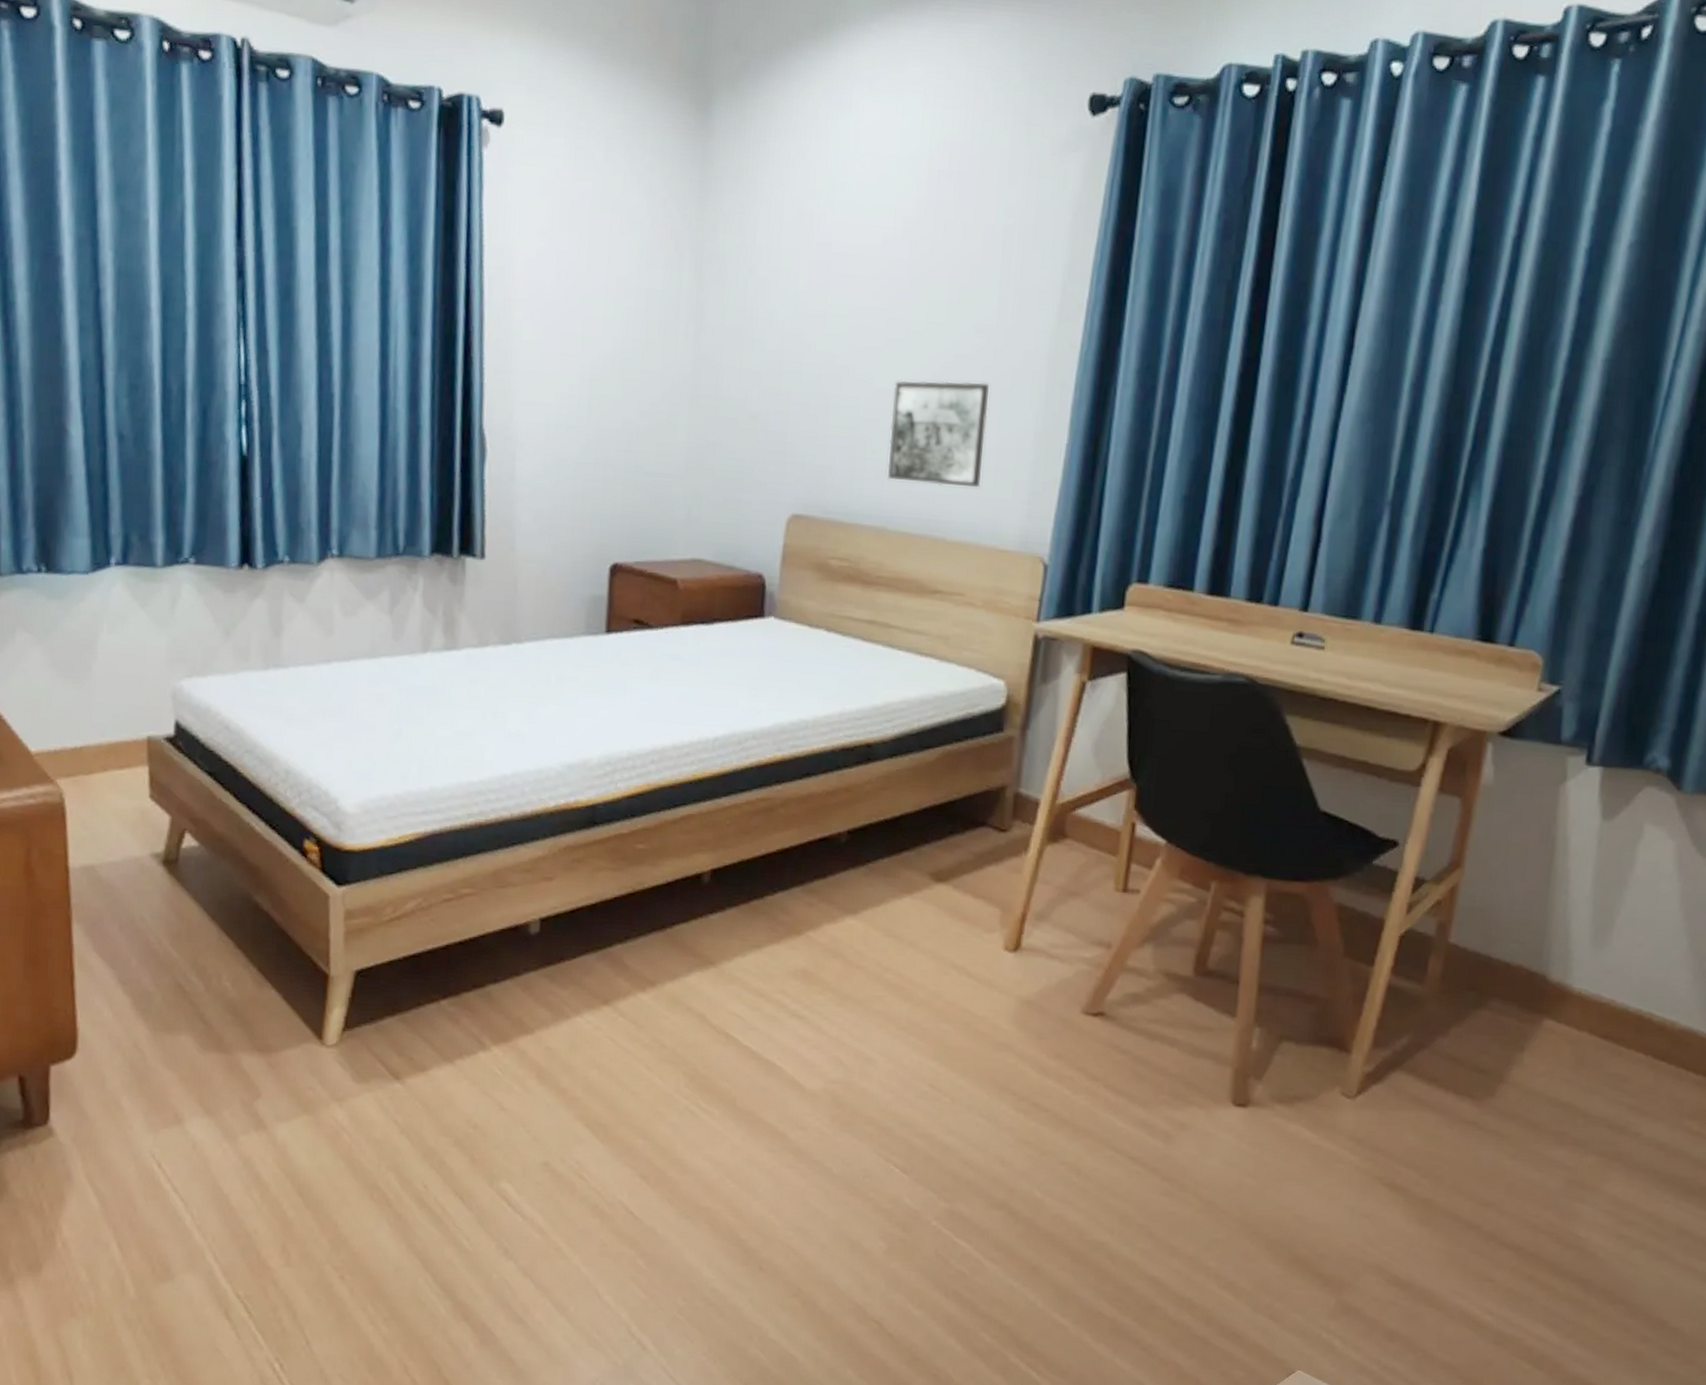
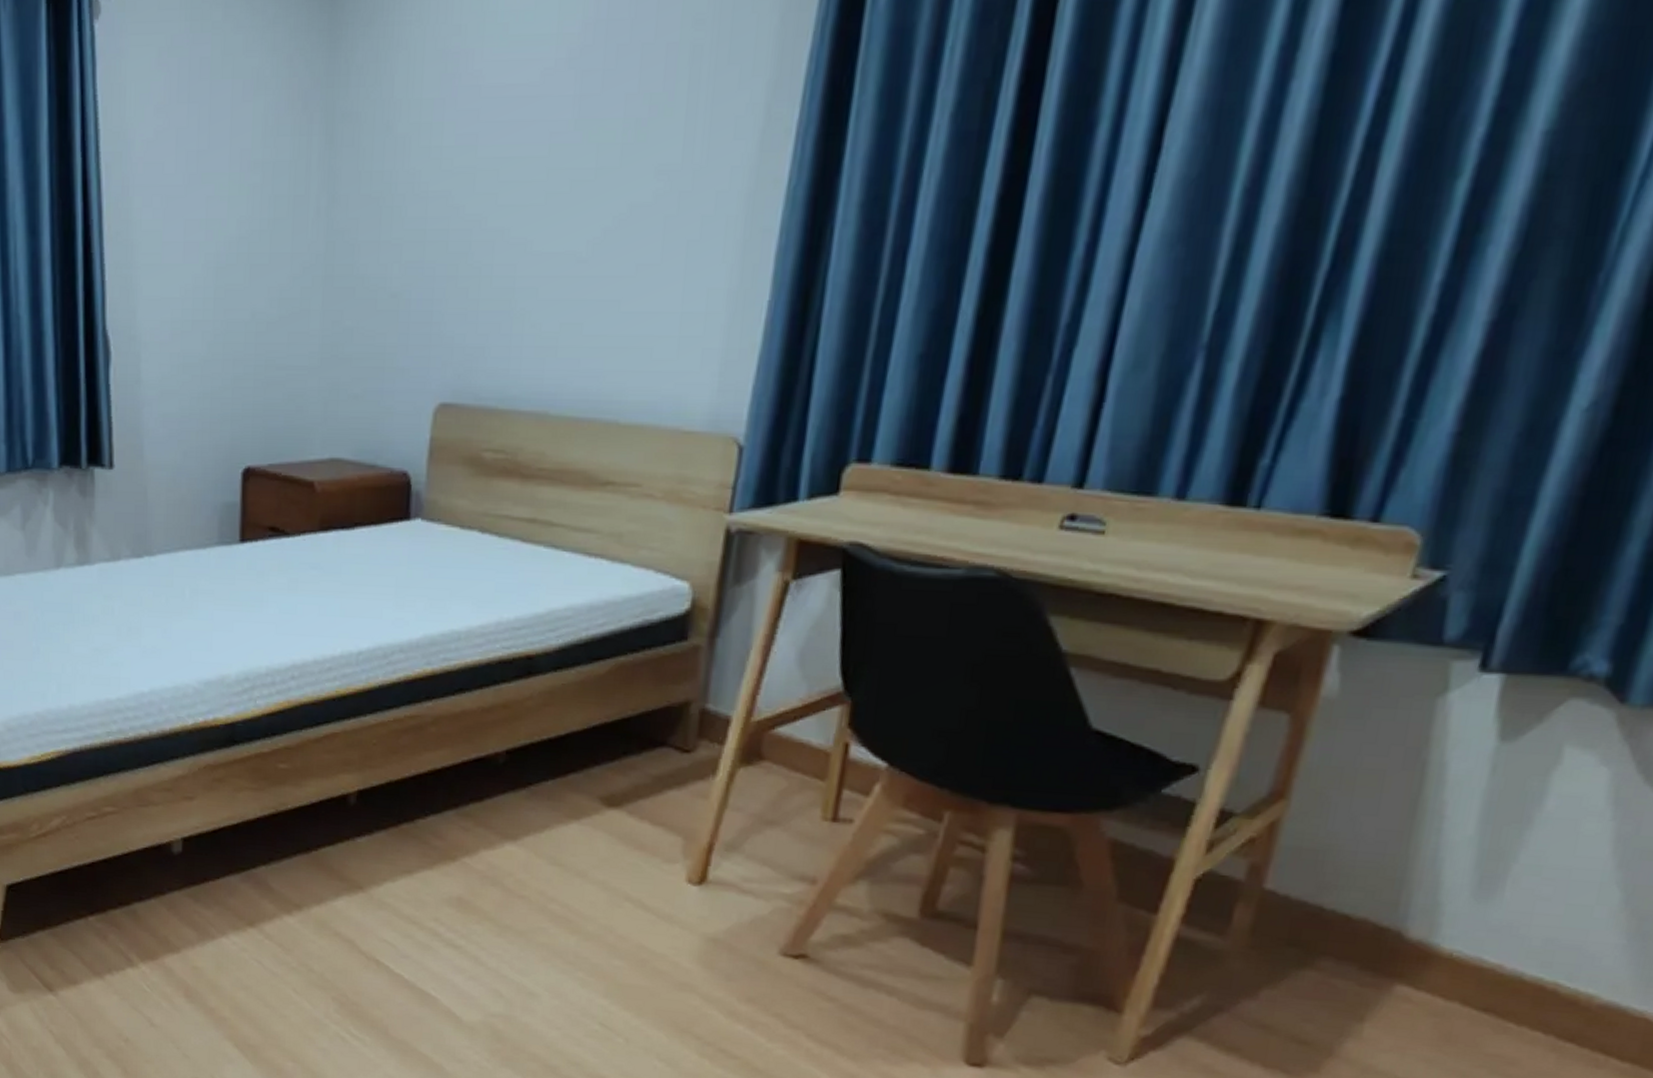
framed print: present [888,380,989,488] -> none [550,235,672,360]

